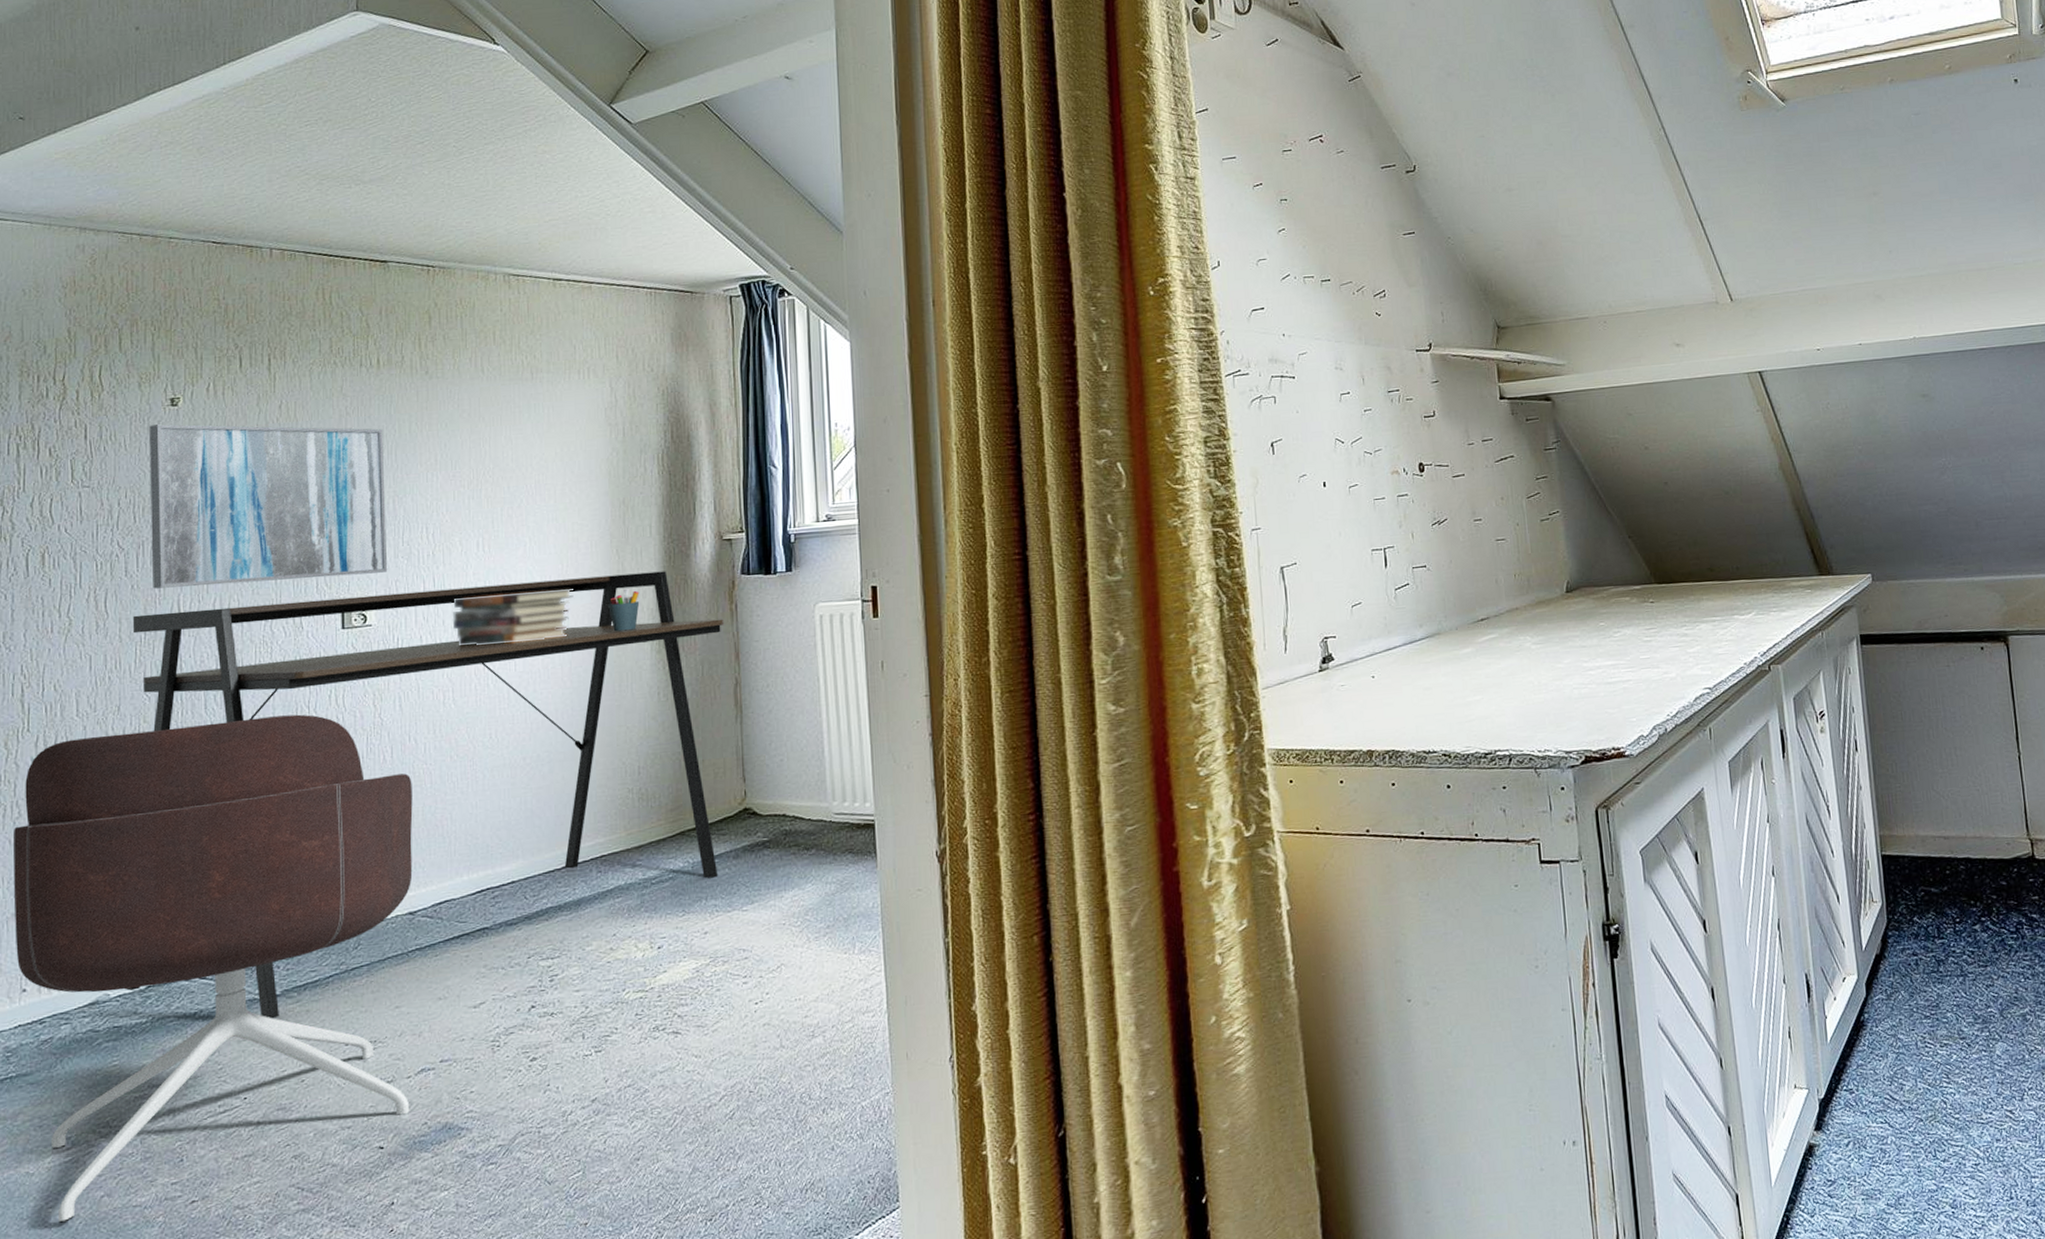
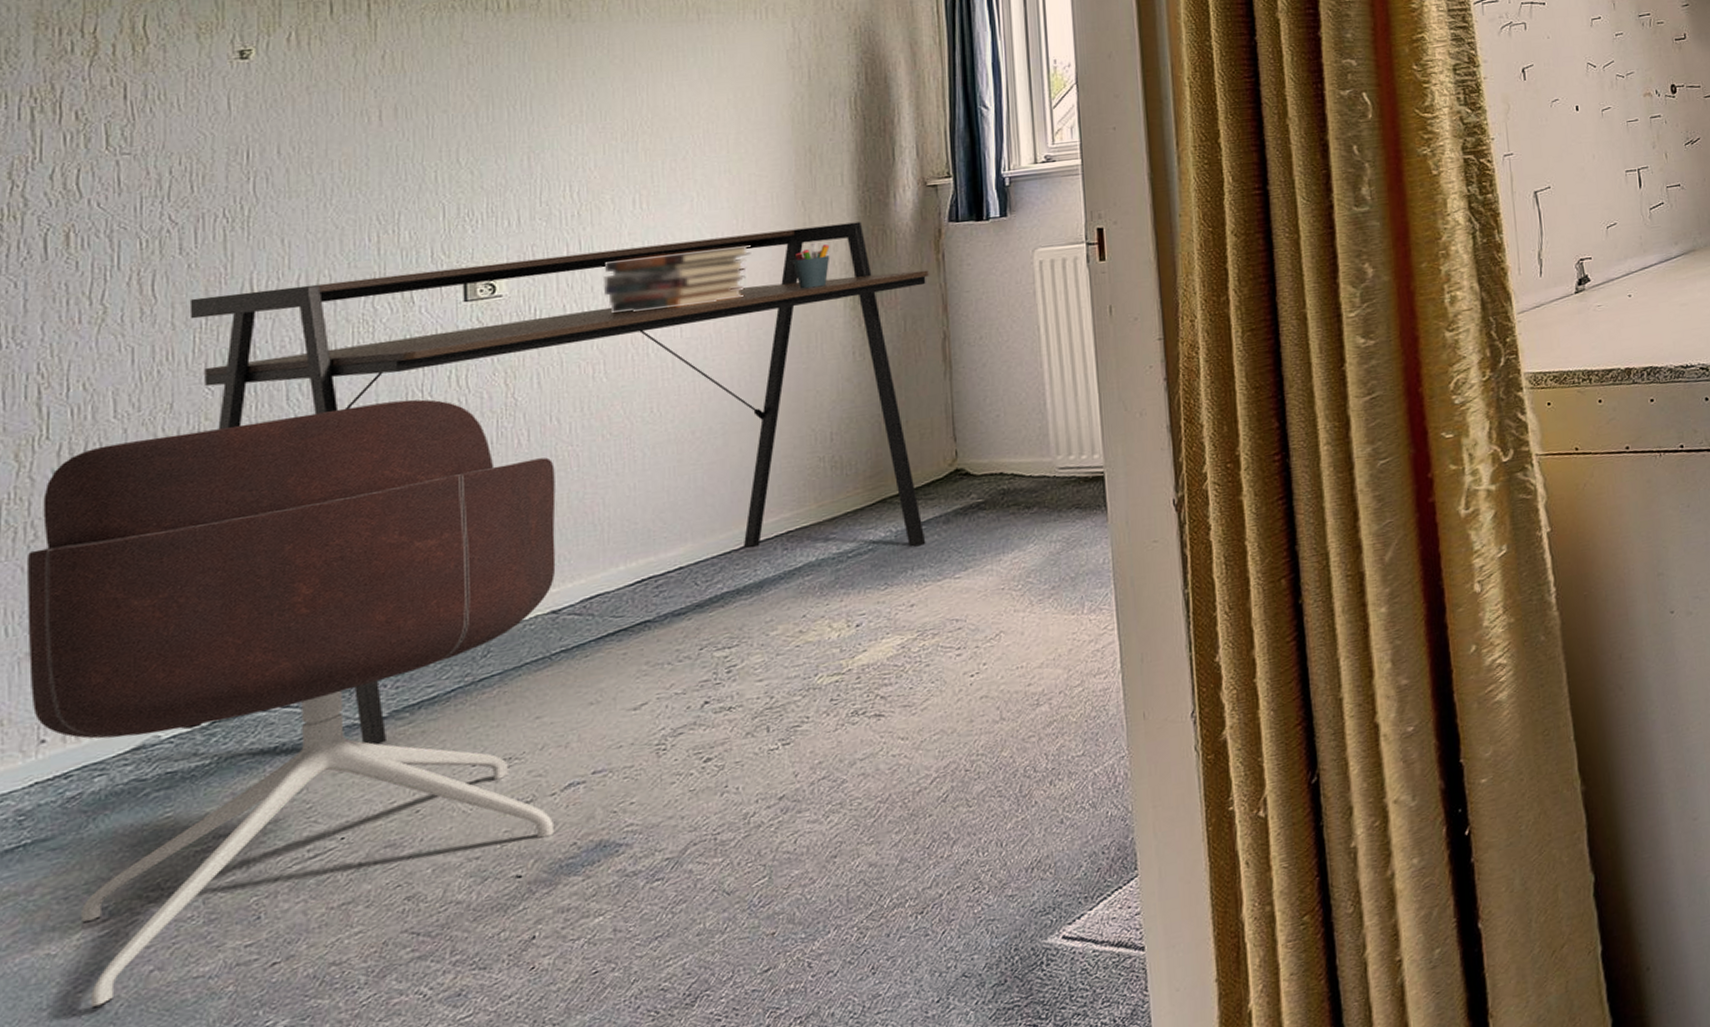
wall art: present [149,424,387,589] -> none [211,78,521,267]

